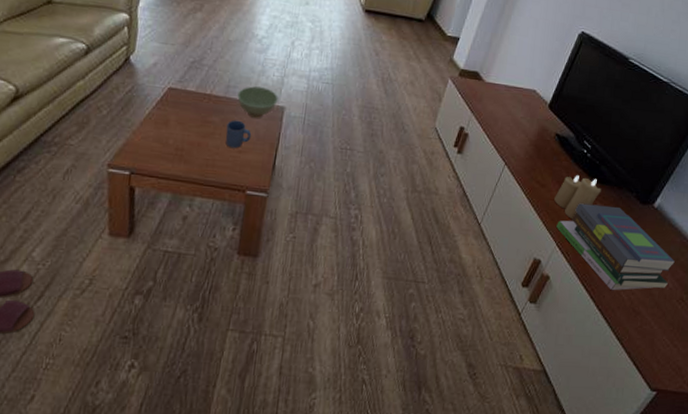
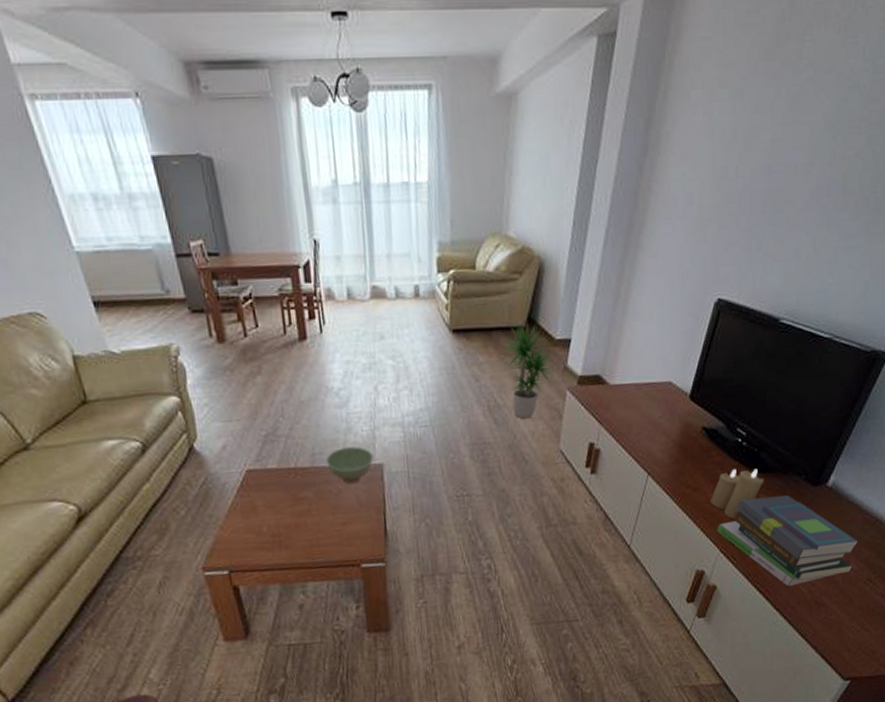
mug: present [225,120,252,149] -> none [322,489,353,522]
potted plant: none [400,16,443,95] -> present [500,323,557,419]

